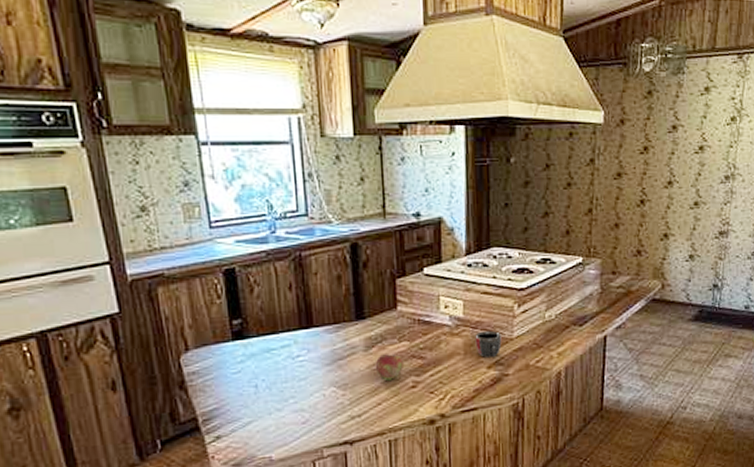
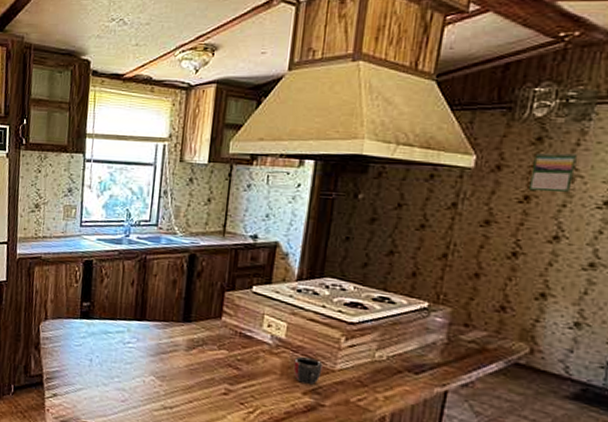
fruit: present [376,354,403,381] -> none [193,357,219,383]
calendar: none [646,105,677,142] -> present [528,152,577,193]

